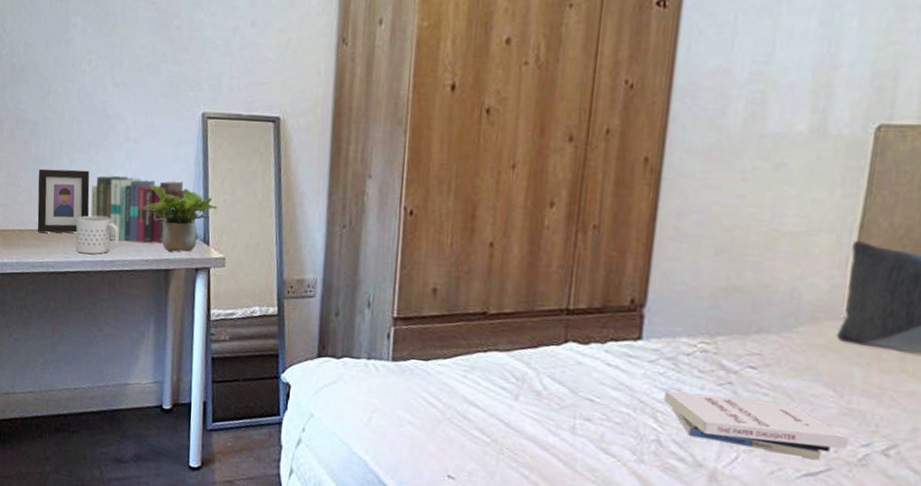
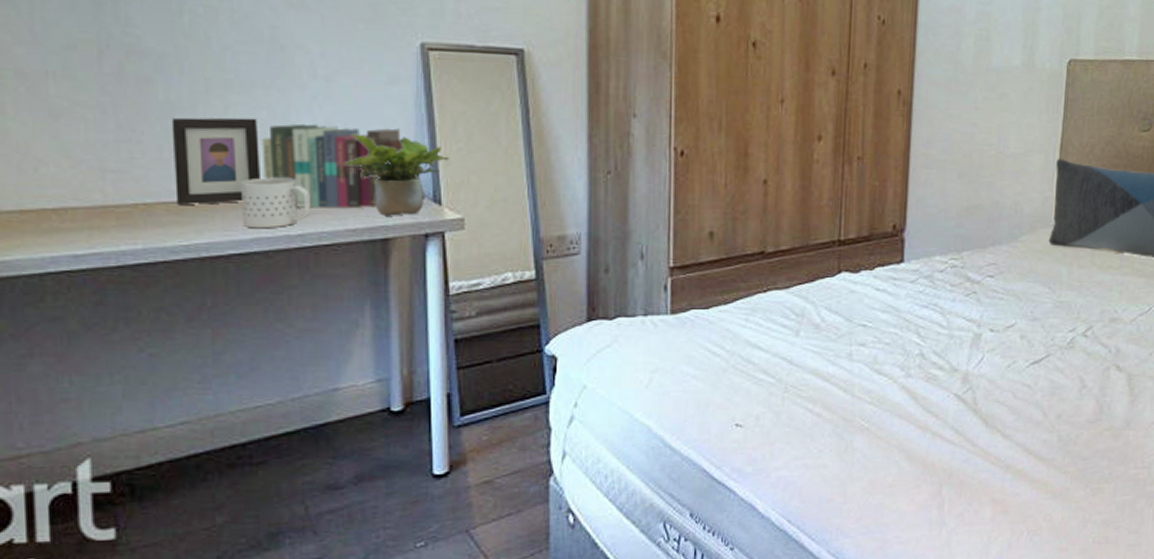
books: present [663,391,849,459] -> none [923,303,1061,348]

